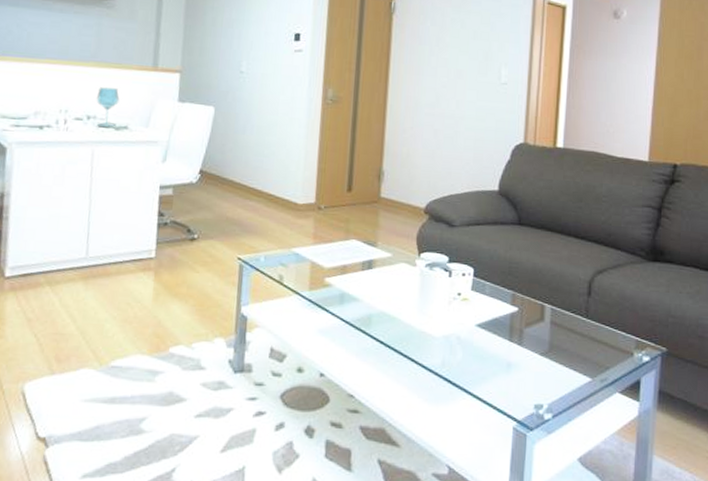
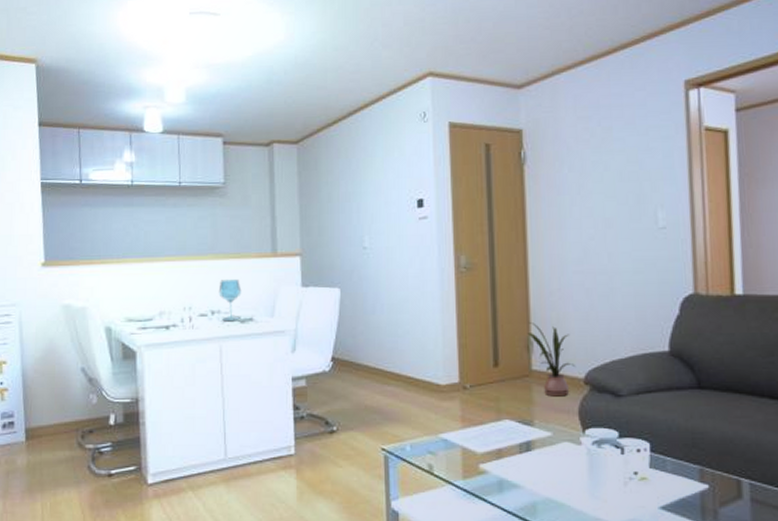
house plant: none [380,155,418,223] -> present [527,322,575,397]

